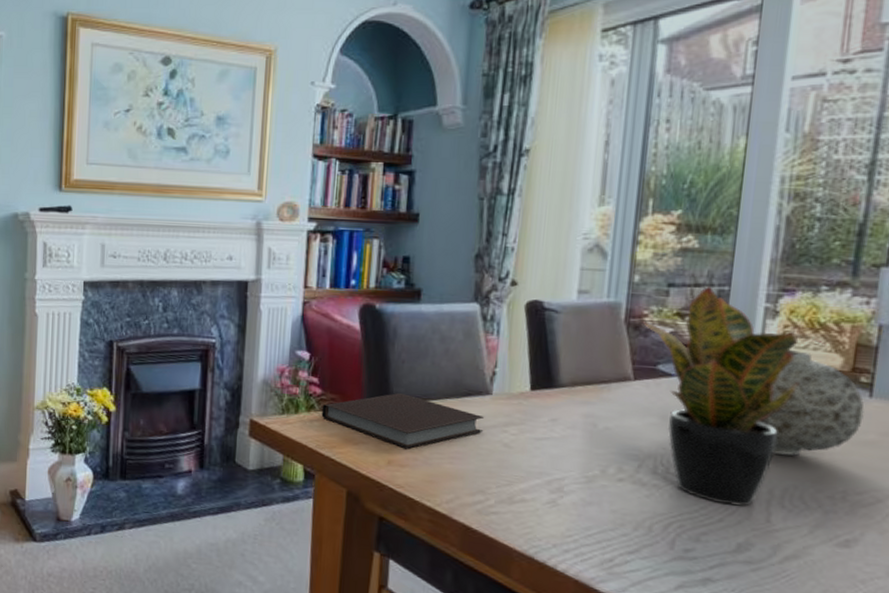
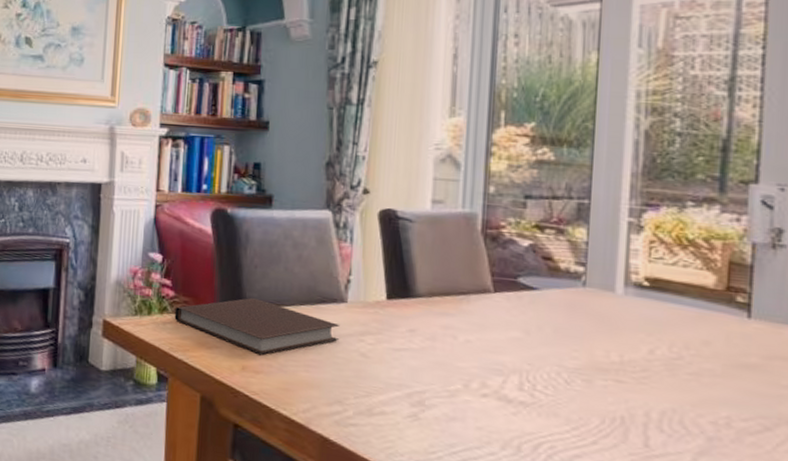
potted plant: present [640,285,826,506] -> none [498,198,696,429]
vase: present [757,349,864,456] -> none [627,265,743,377]

